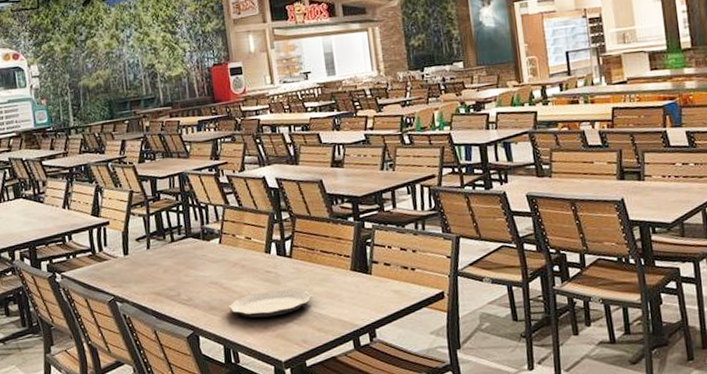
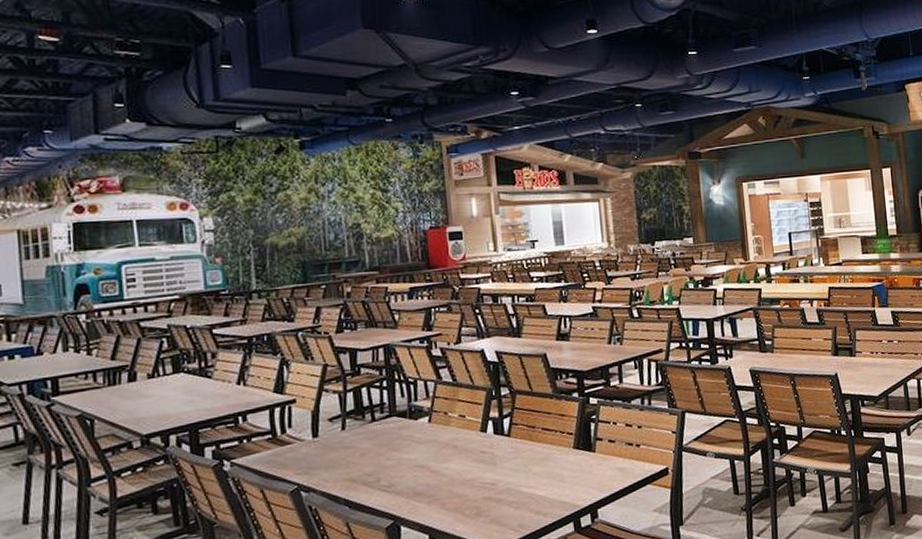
plate: present [229,288,313,318] -> none [437,469,532,503]

